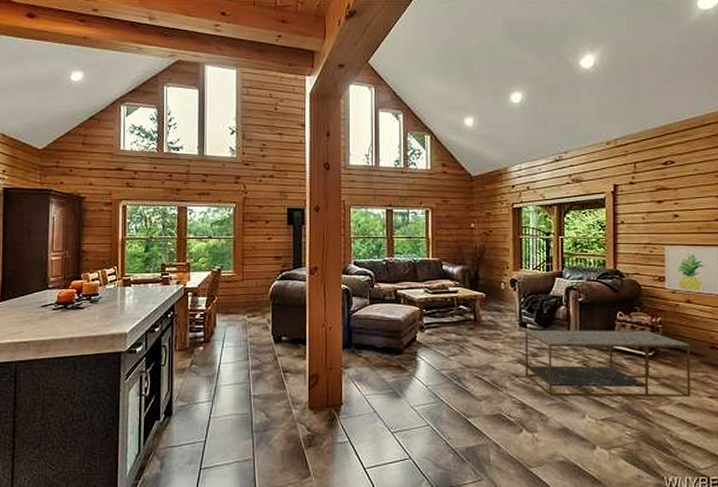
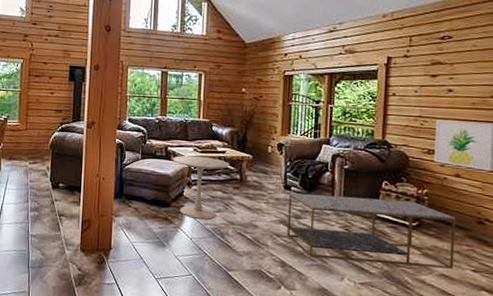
side table: none [403,297,462,364] -> present [173,155,229,220]

